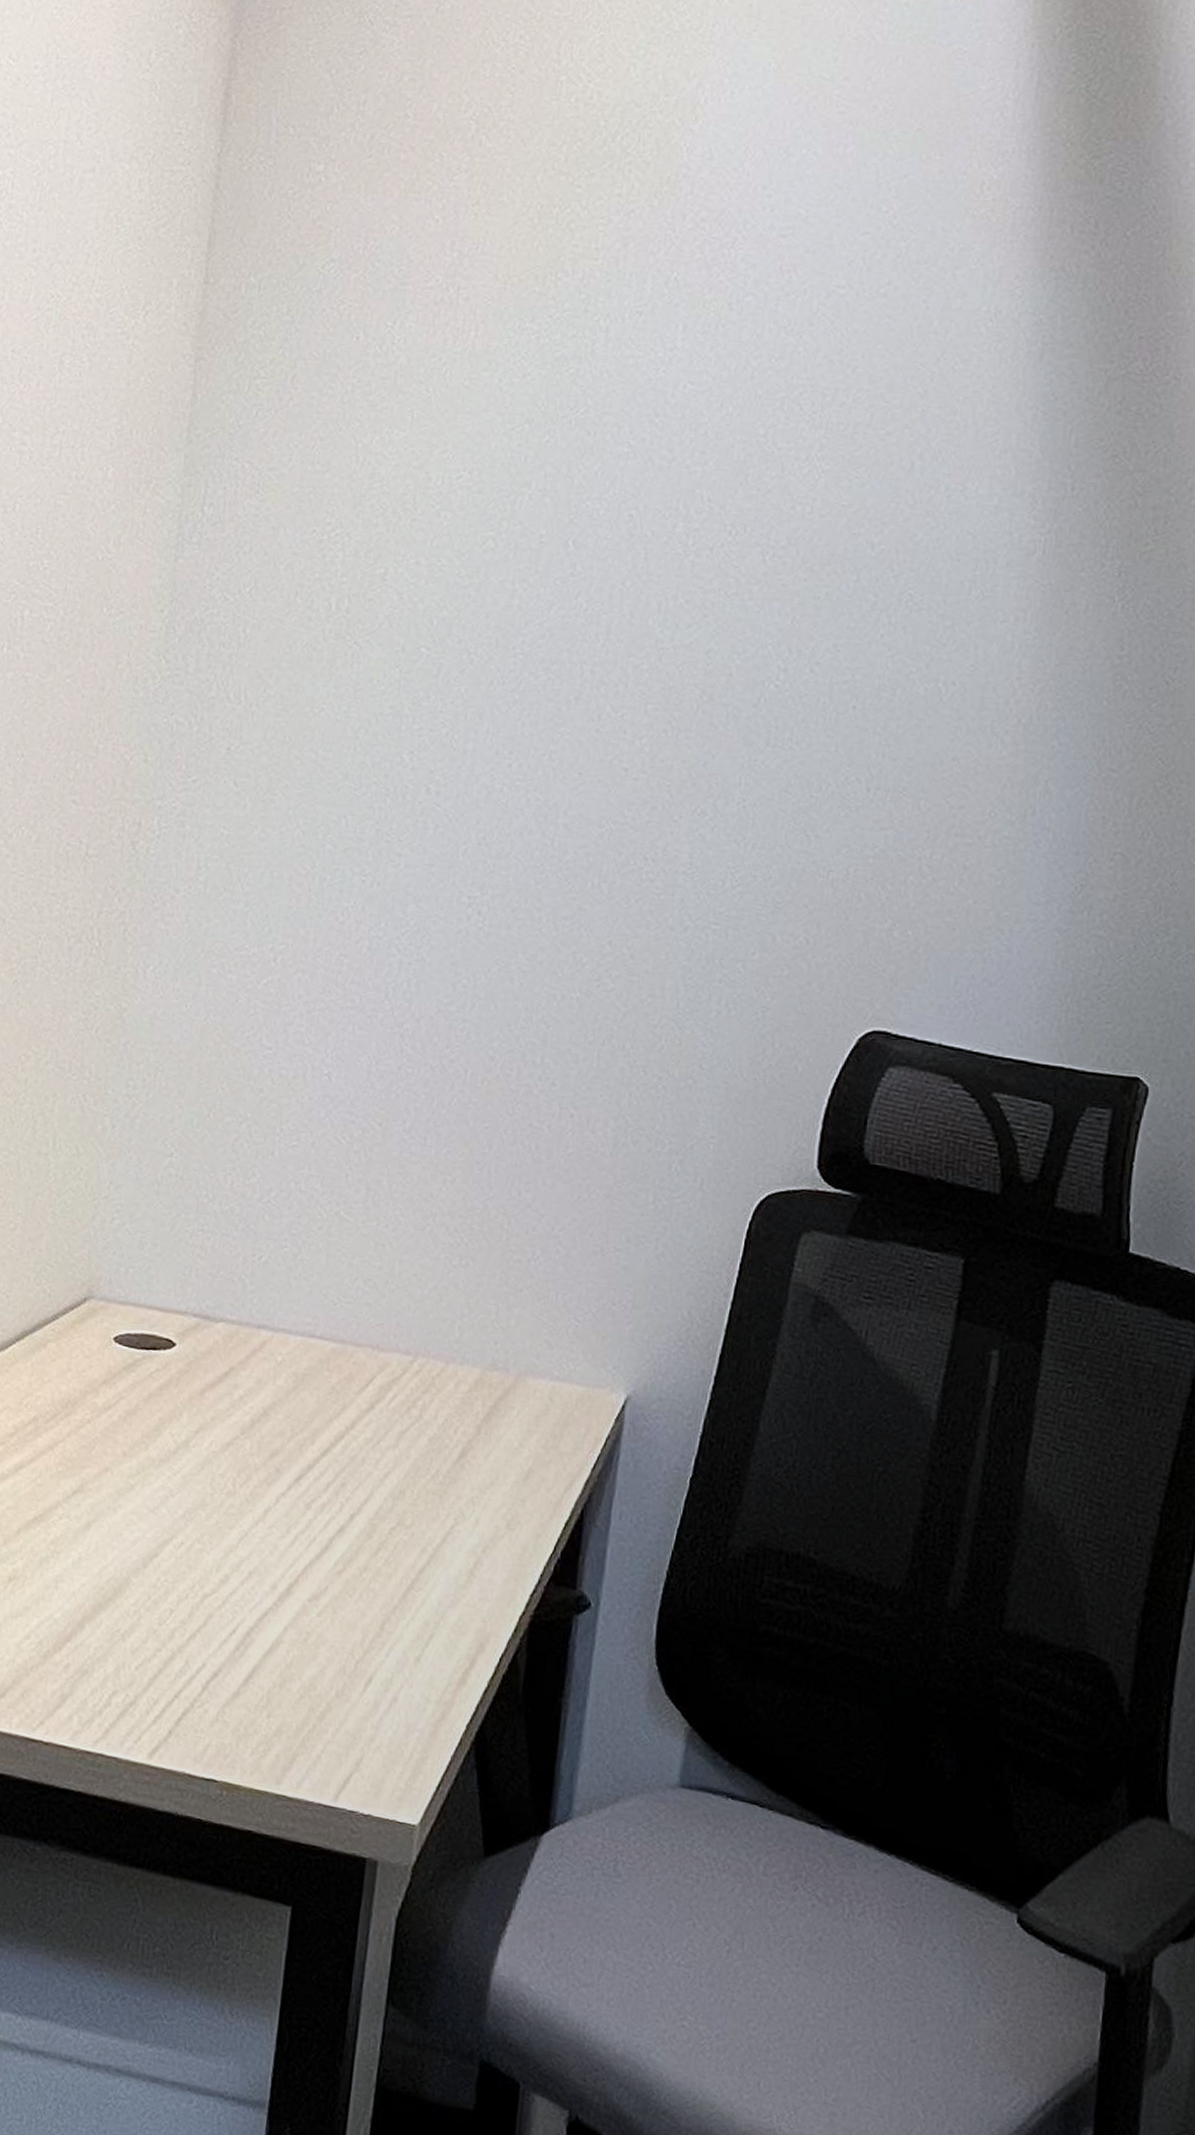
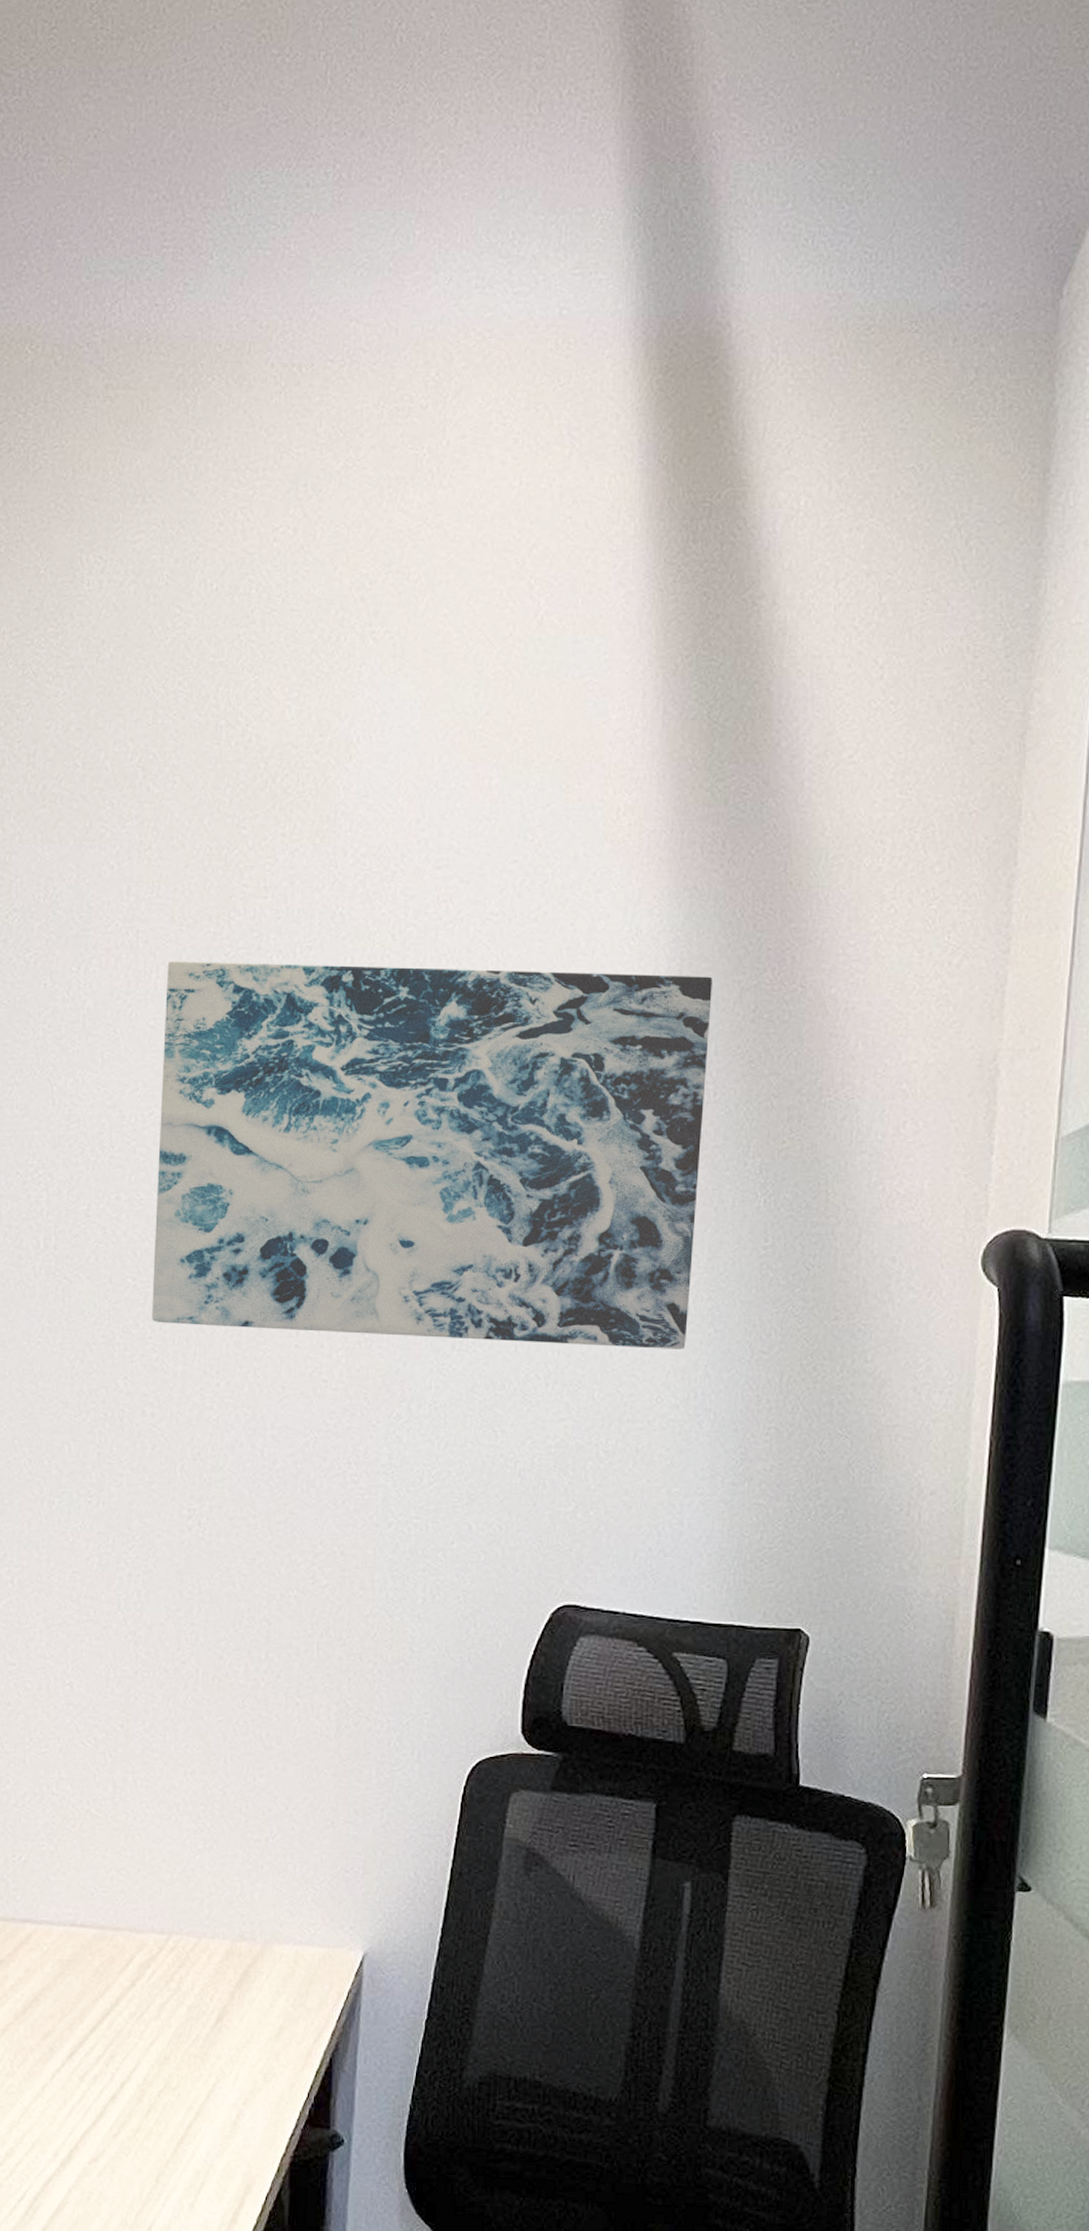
wall art: none [444,320,1077,761] -> present [152,961,712,1349]

